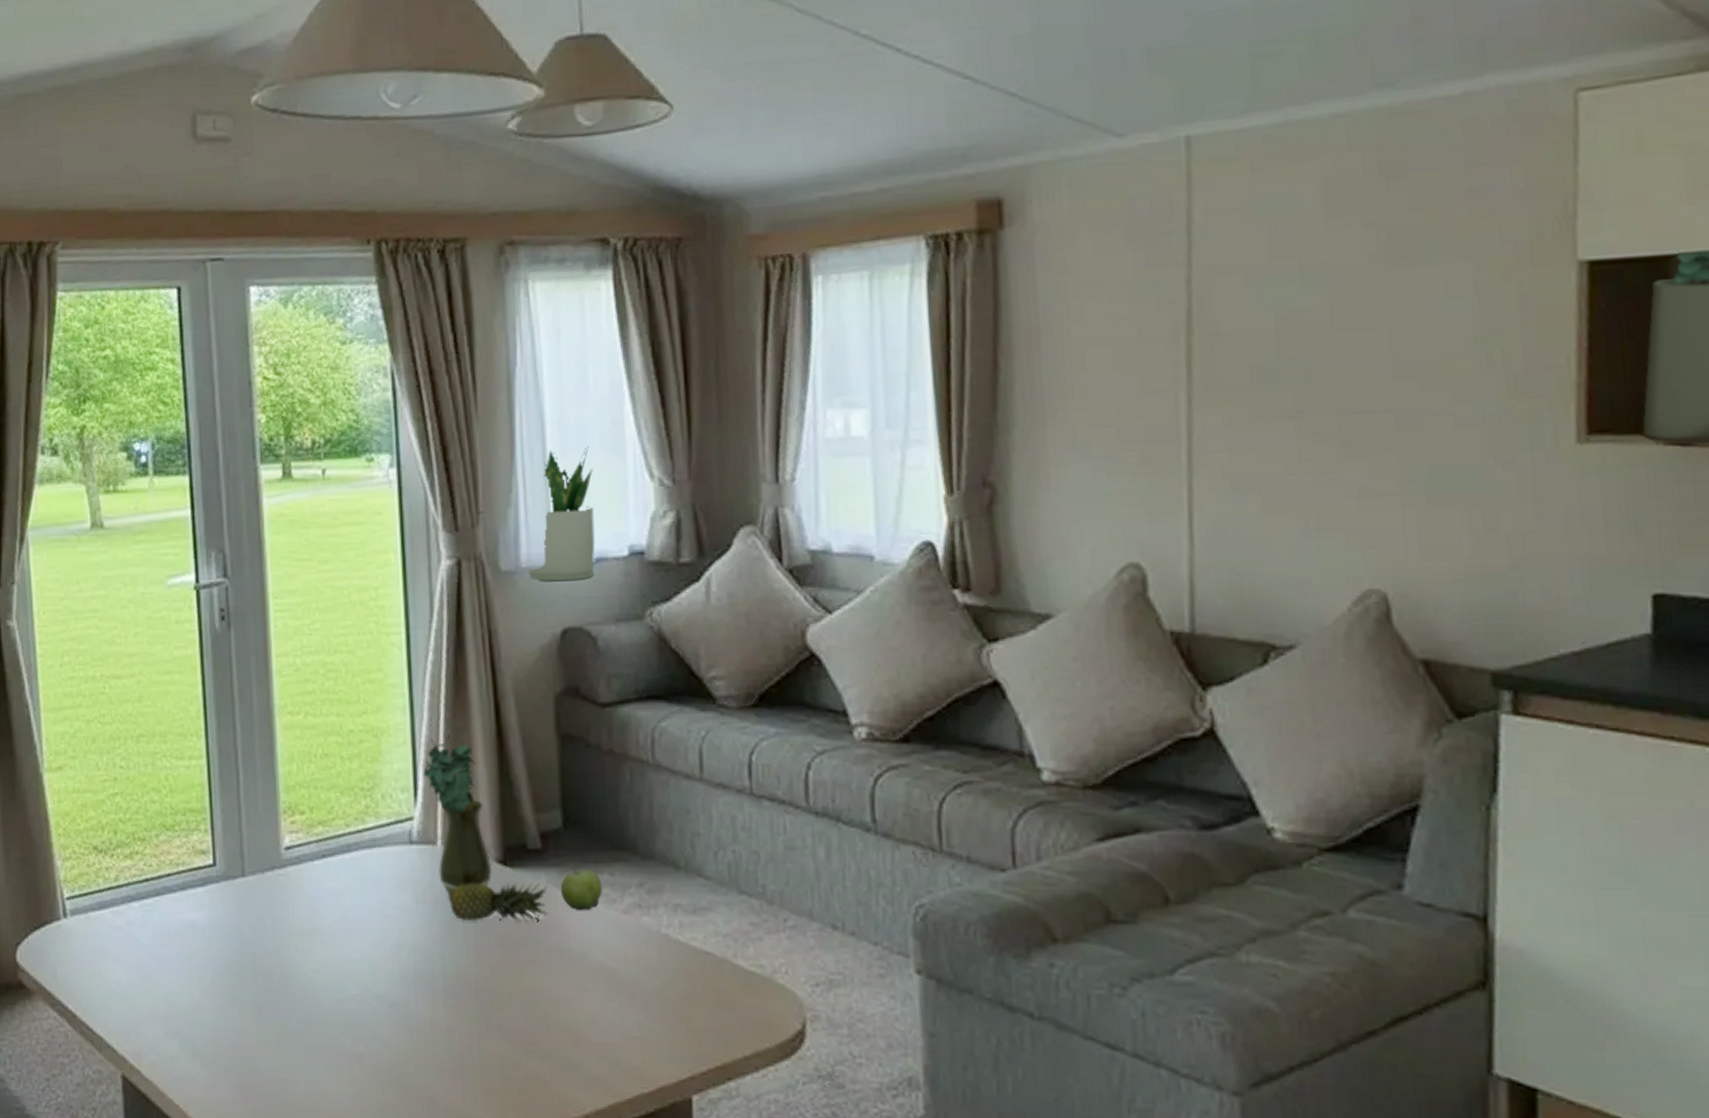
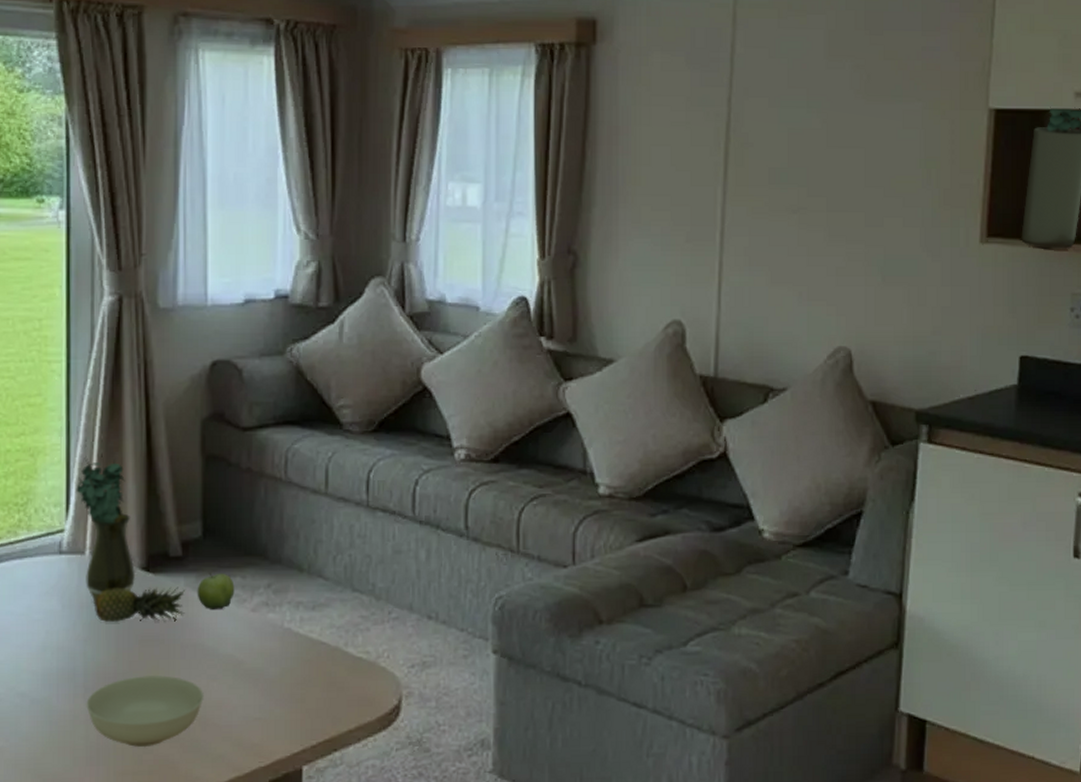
bowl: none [447,982,575,1063] -> present [86,675,204,748]
planter: present [528,446,595,582] -> none [184,201,247,319]

